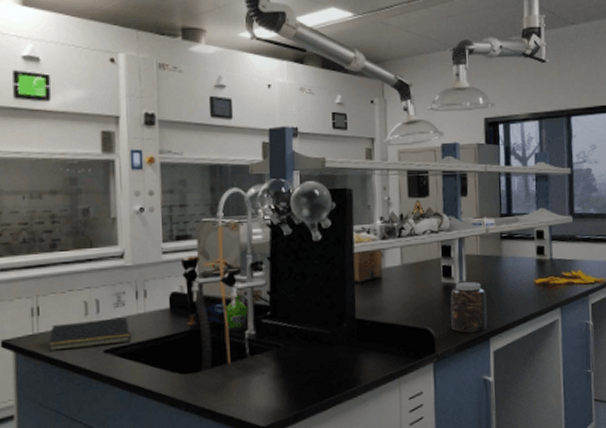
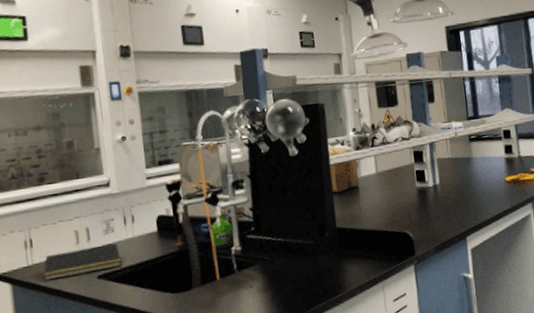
jar: present [450,281,488,334] -> none [425,183,463,234]

